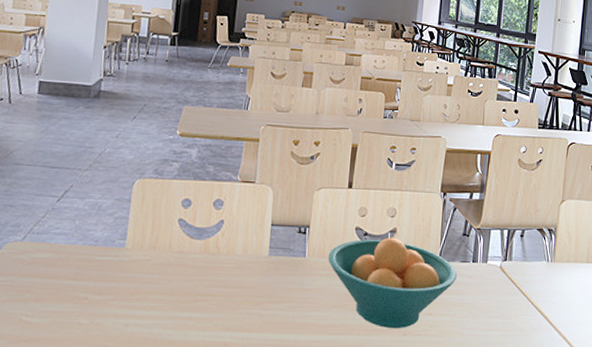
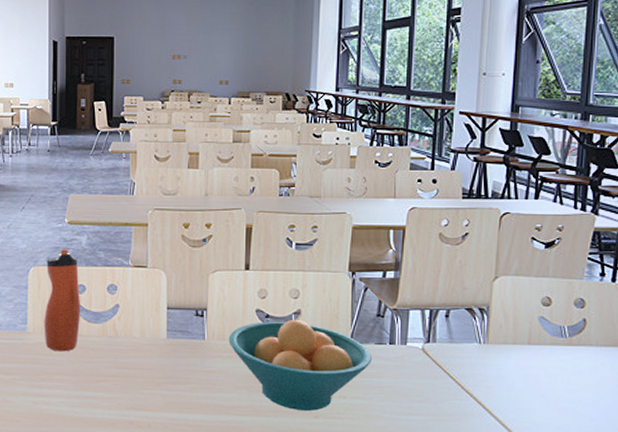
water bottle: none [143,161,186,270] -> present [44,248,81,352]

